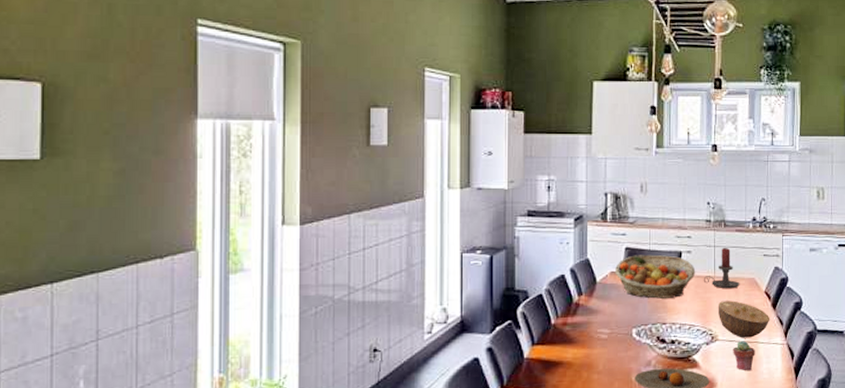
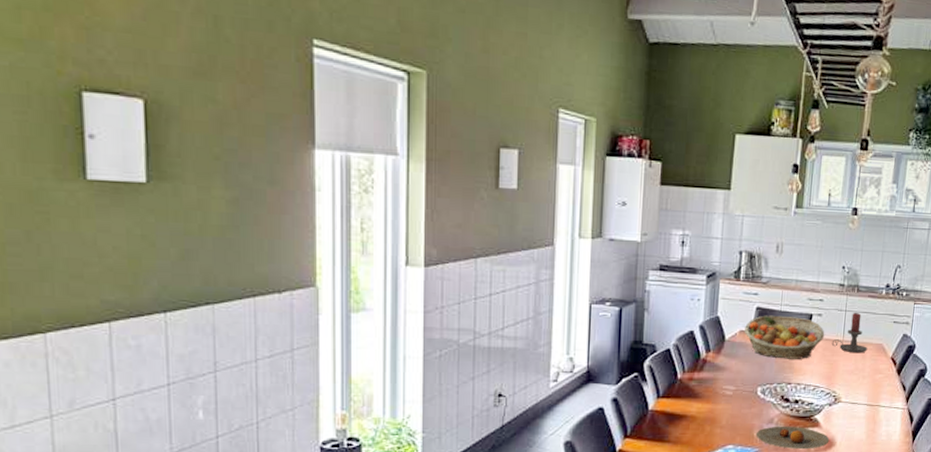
bowl: present [717,300,770,338] -> none [843,364,894,401]
potted succulent: present [733,341,755,372] -> none [854,404,876,433]

